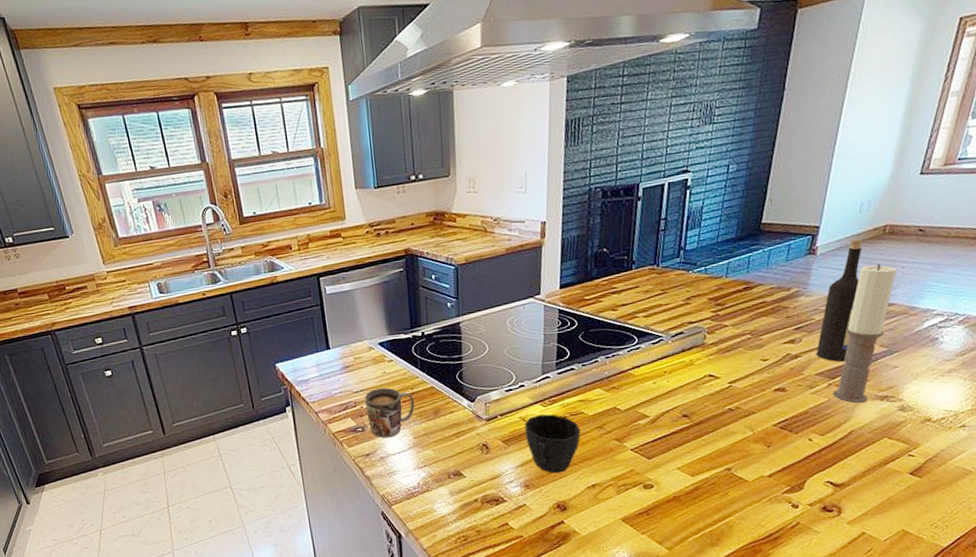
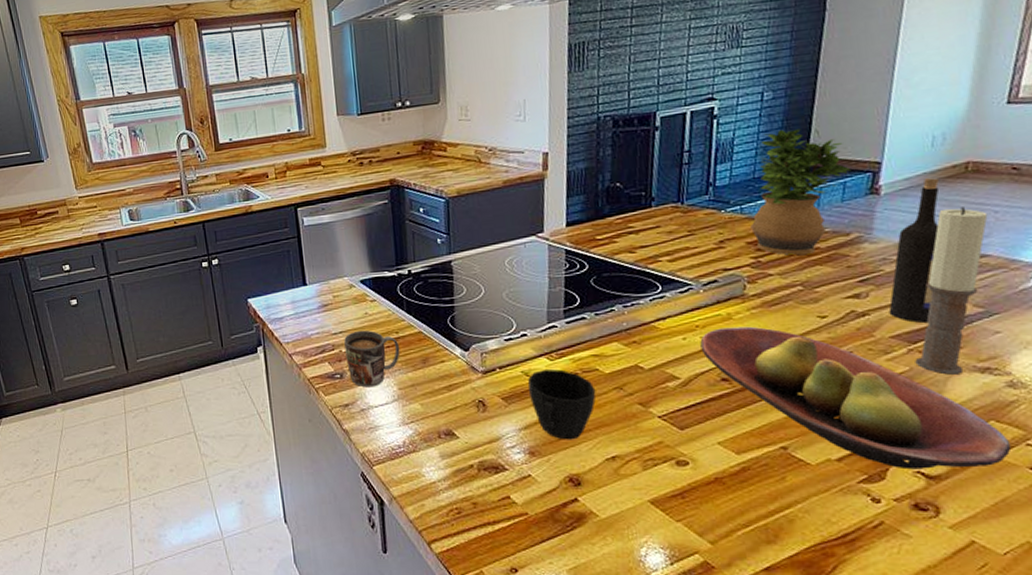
fruit bowl: none [667,370,898,480] -> present [700,326,1012,470]
potted plant: none [712,198,796,309] -> present [750,129,852,255]

